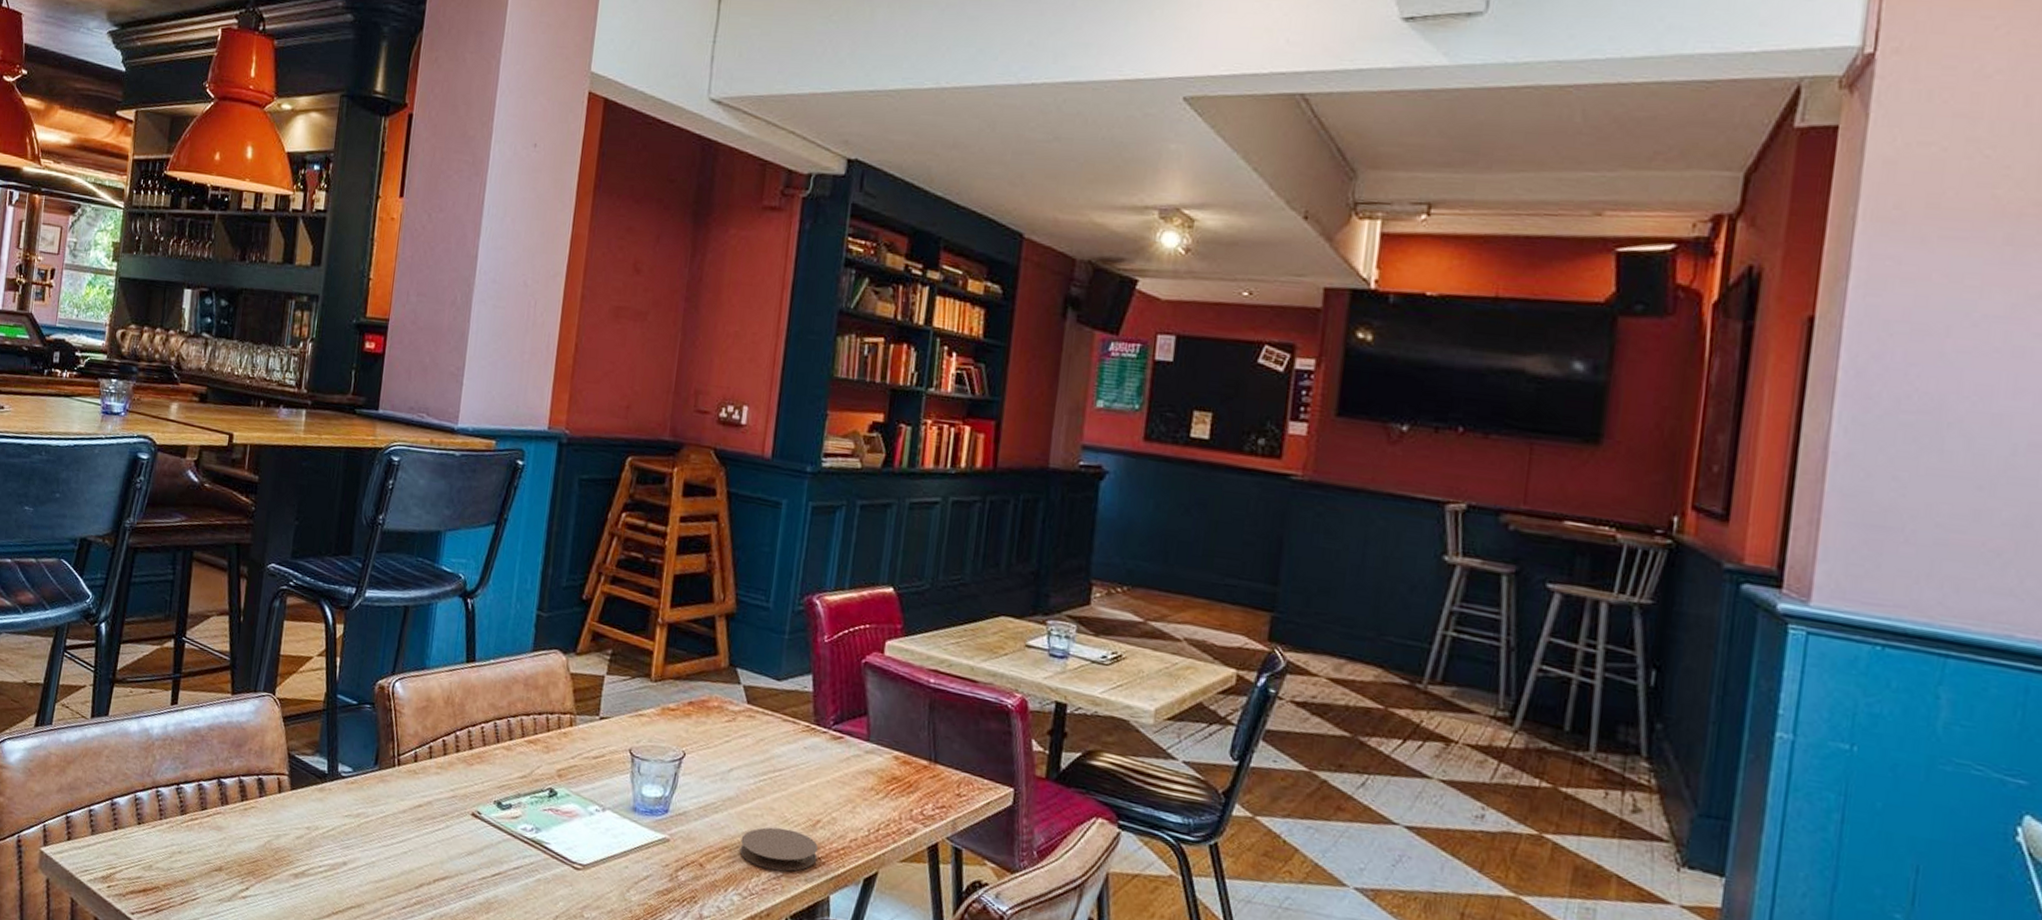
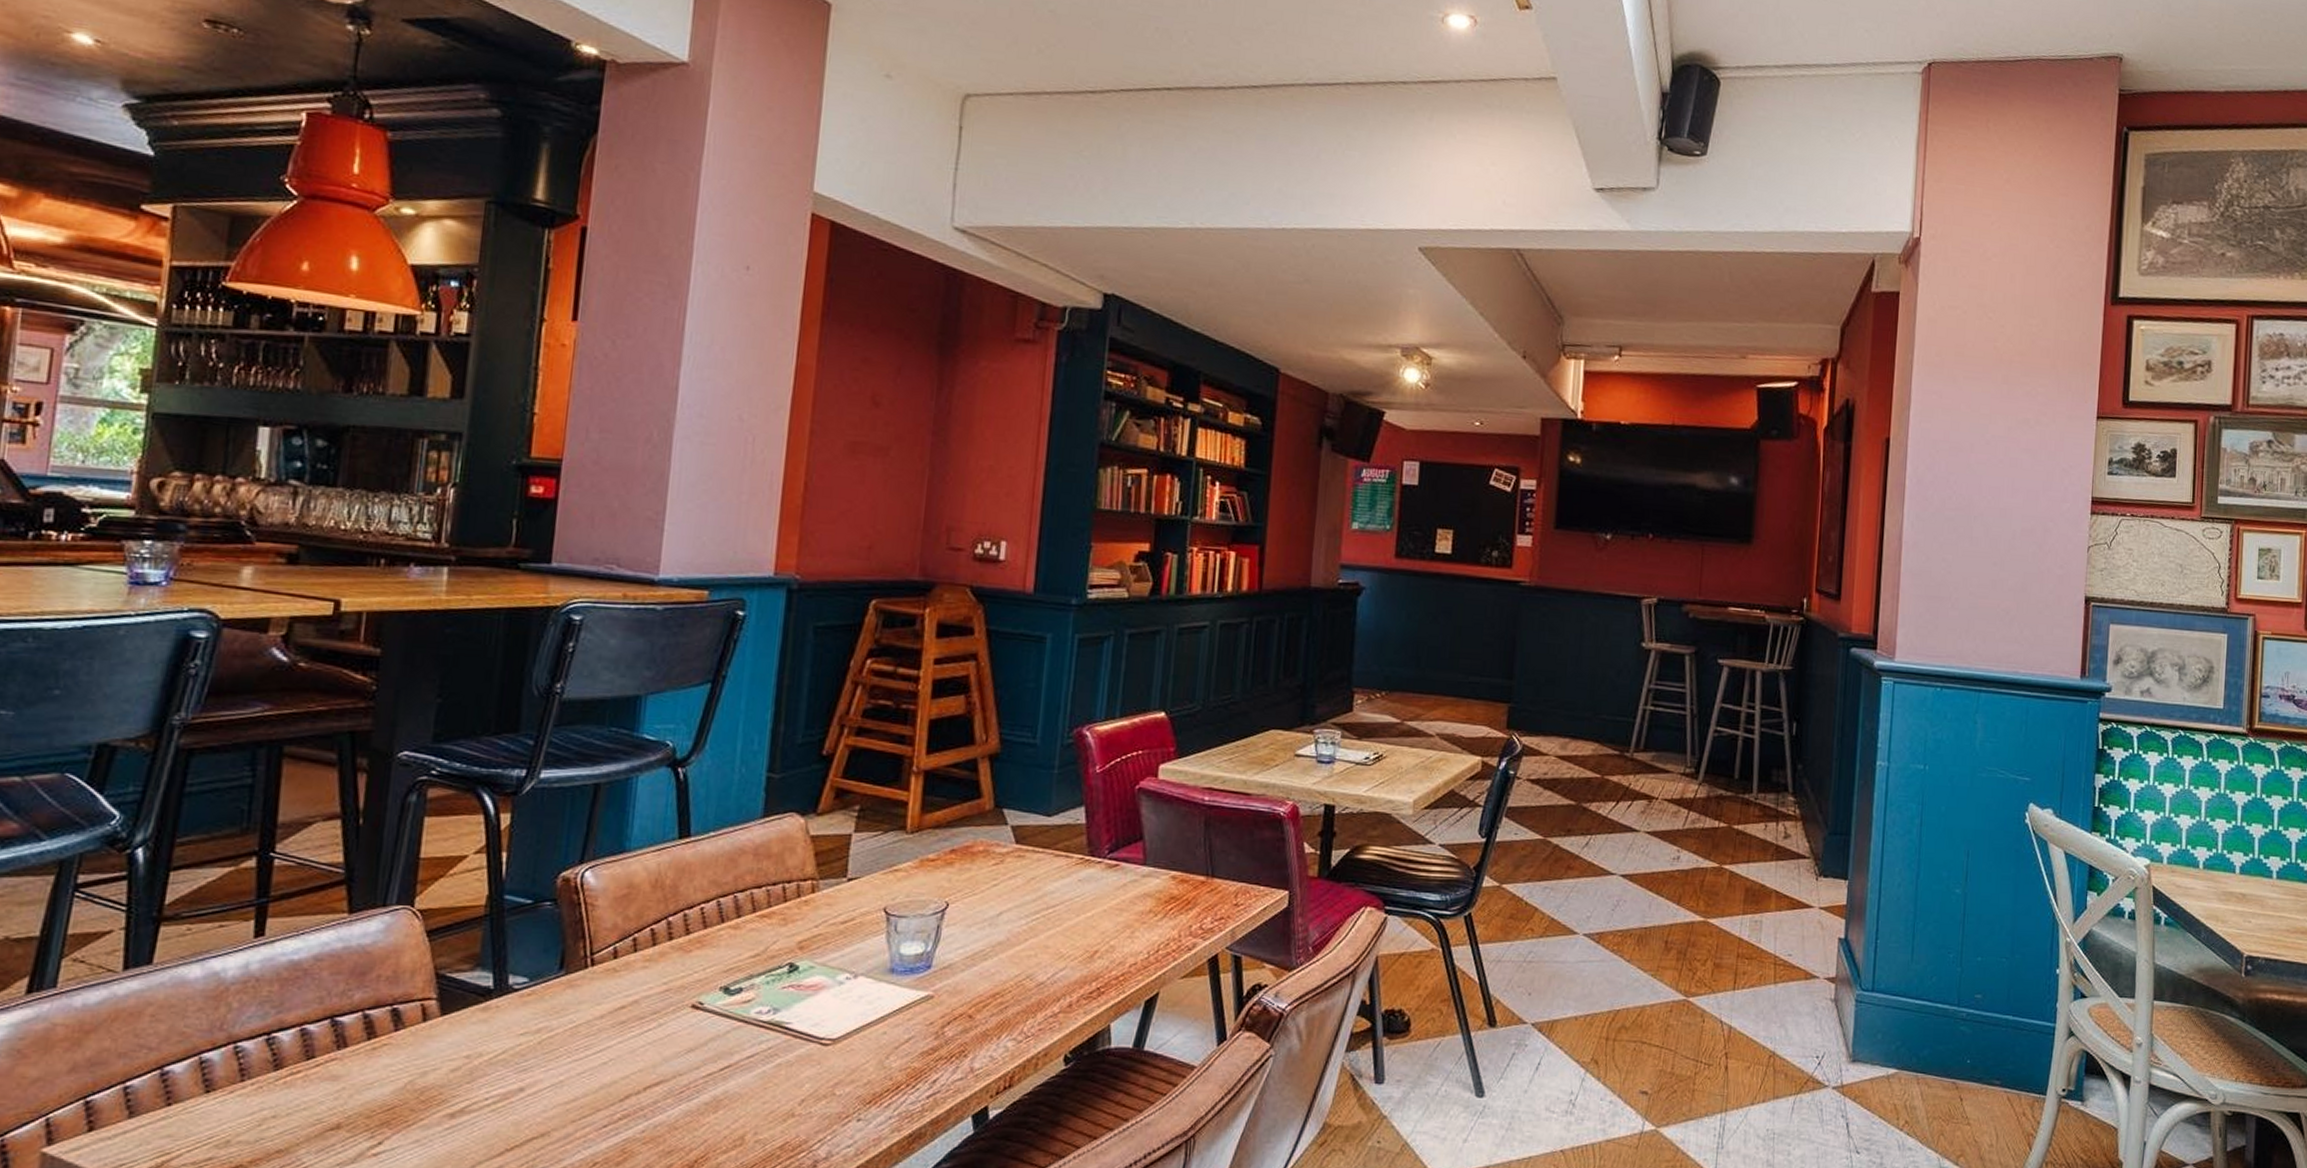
coaster: present [739,827,819,872] -> none [1012,964,1097,1009]

